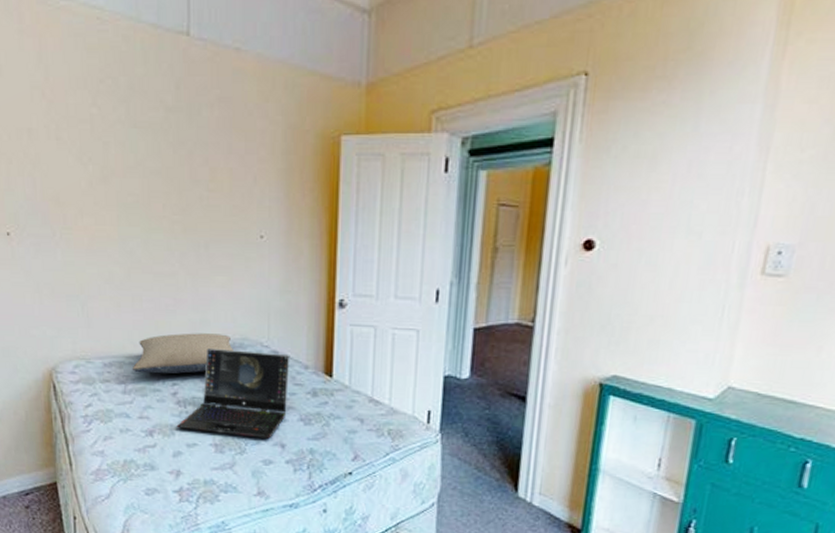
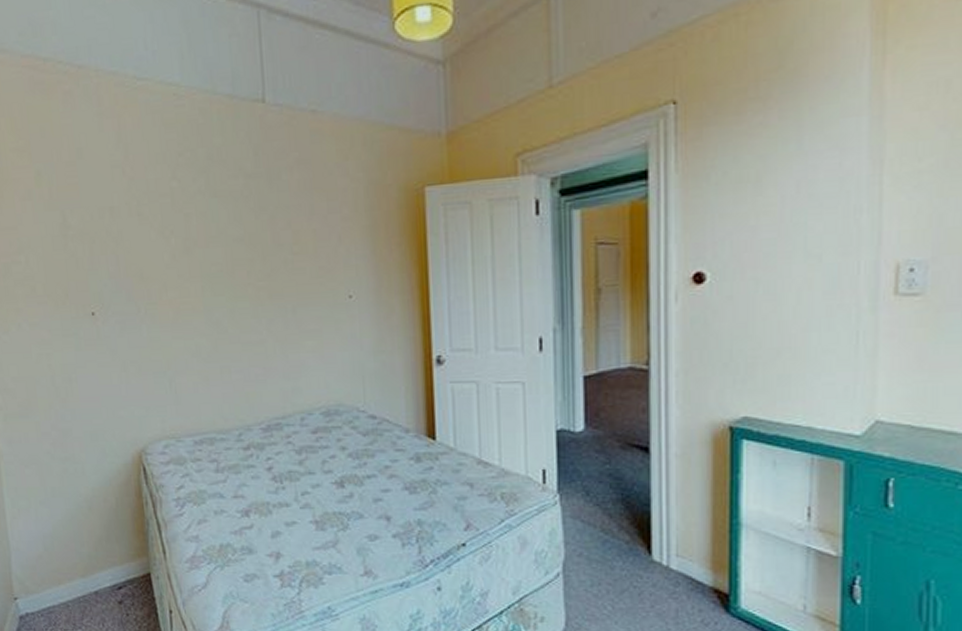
pillow: present [133,333,233,375] -> none [224,401,329,449]
laptop computer: present [177,349,290,439] -> none [273,417,390,511]

